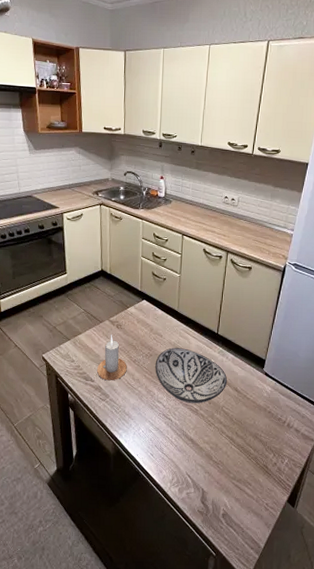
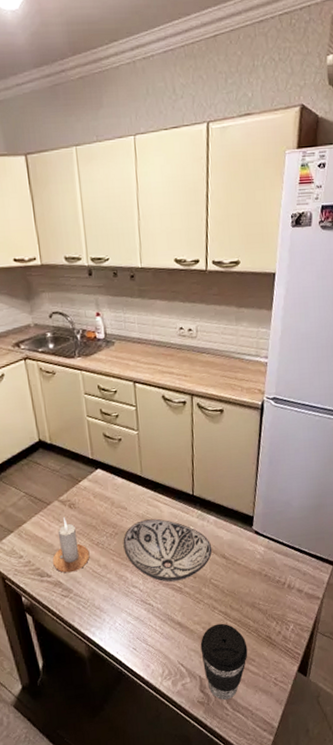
coffee cup: none [206,446,246,515] -> present [200,623,248,701]

